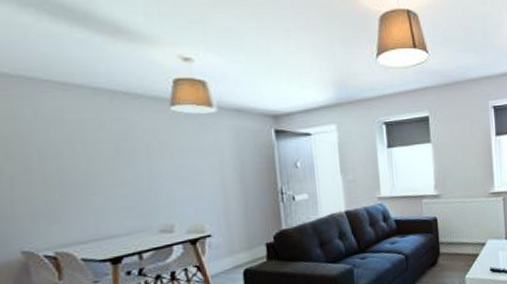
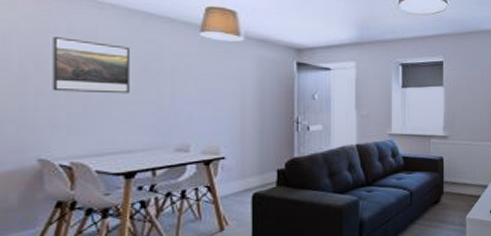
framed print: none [19,124,105,181] -> present [53,37,129,94]

